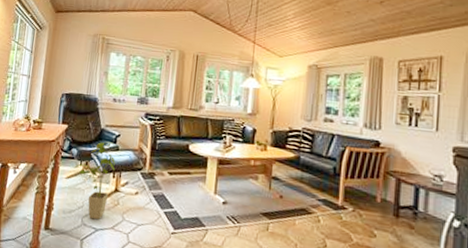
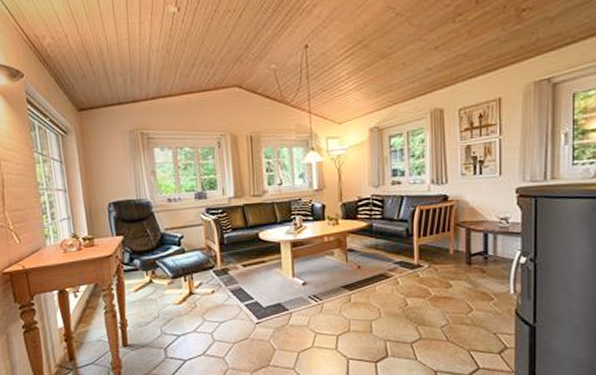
house plant: present [74,141,116,220] -> none [140,245,186,327]

